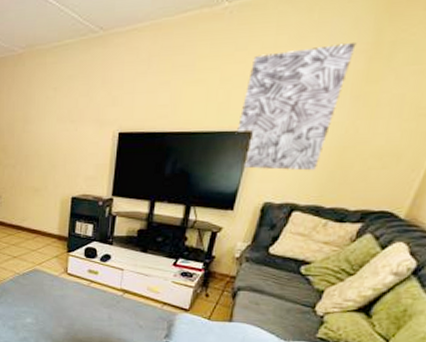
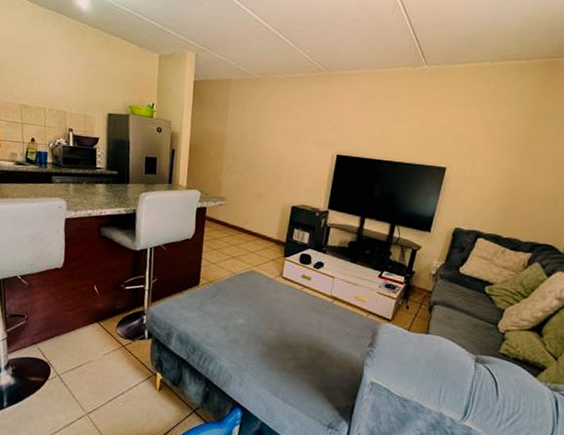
wall art: present [237,41,357,171] -> none [434,108,521,206]

